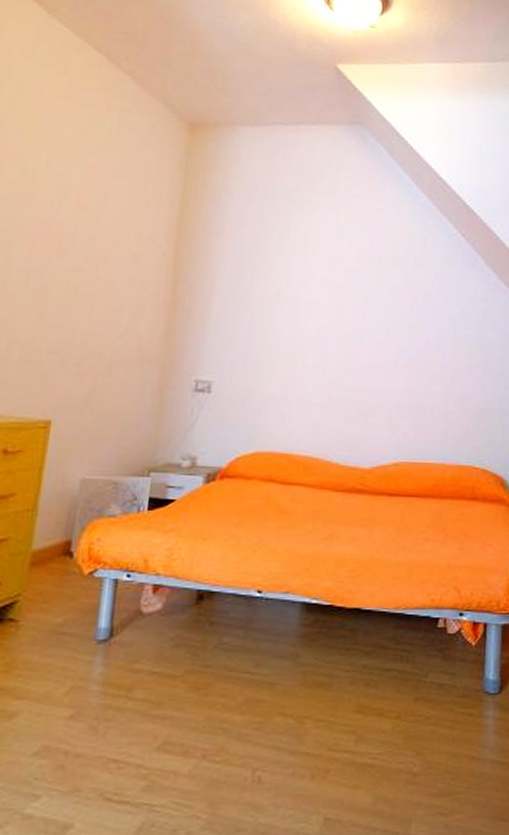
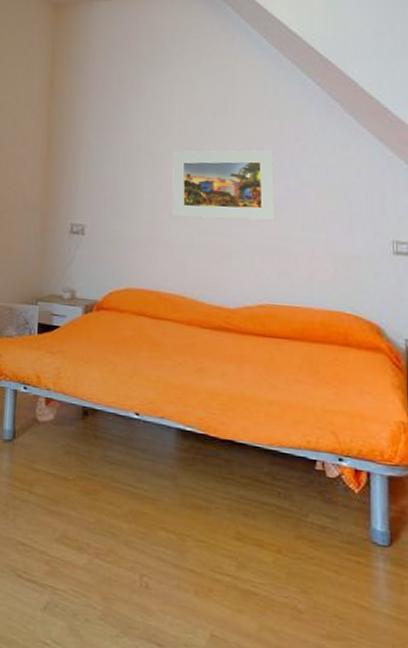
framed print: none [311,300,417,375] -> present [172,150,276,221]

